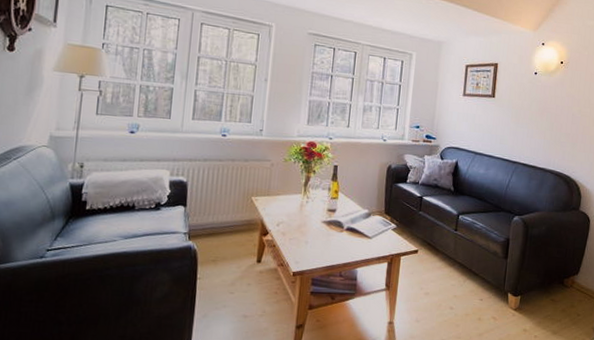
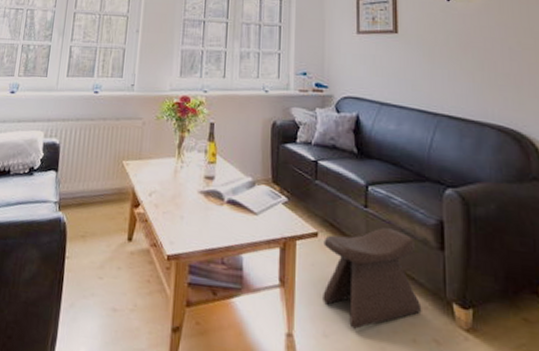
stool: none [417,245,489,315] -> present [323,227,422,329]

